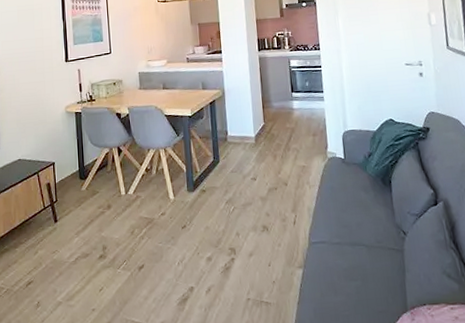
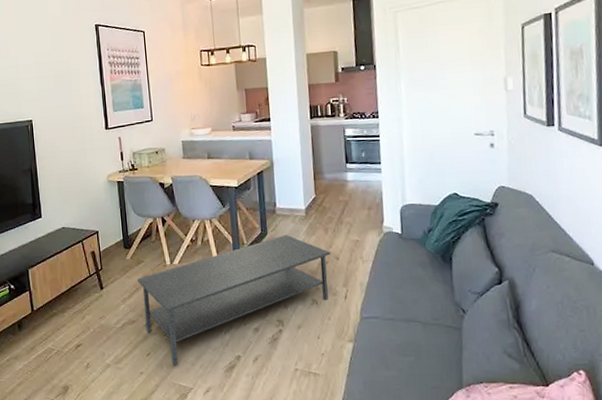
coffee table: none [92,162,279,301] -> present [137,235,330,366]

